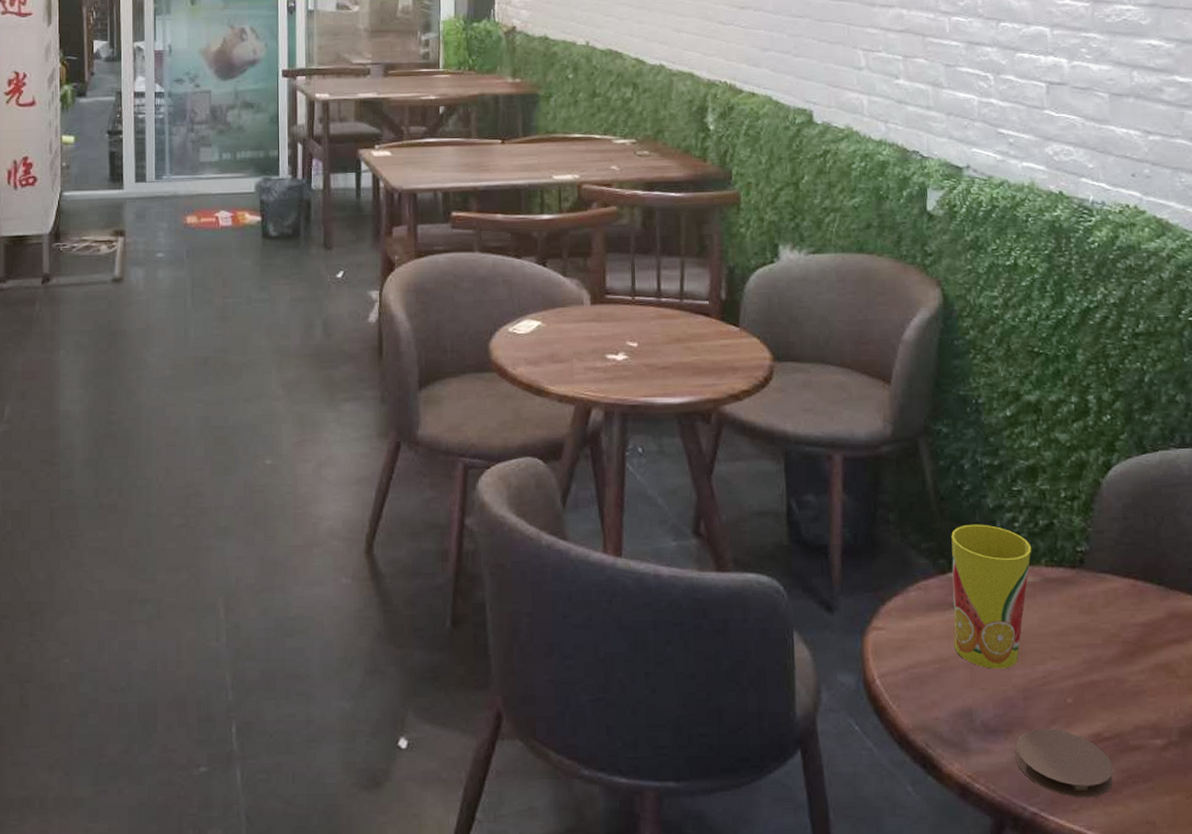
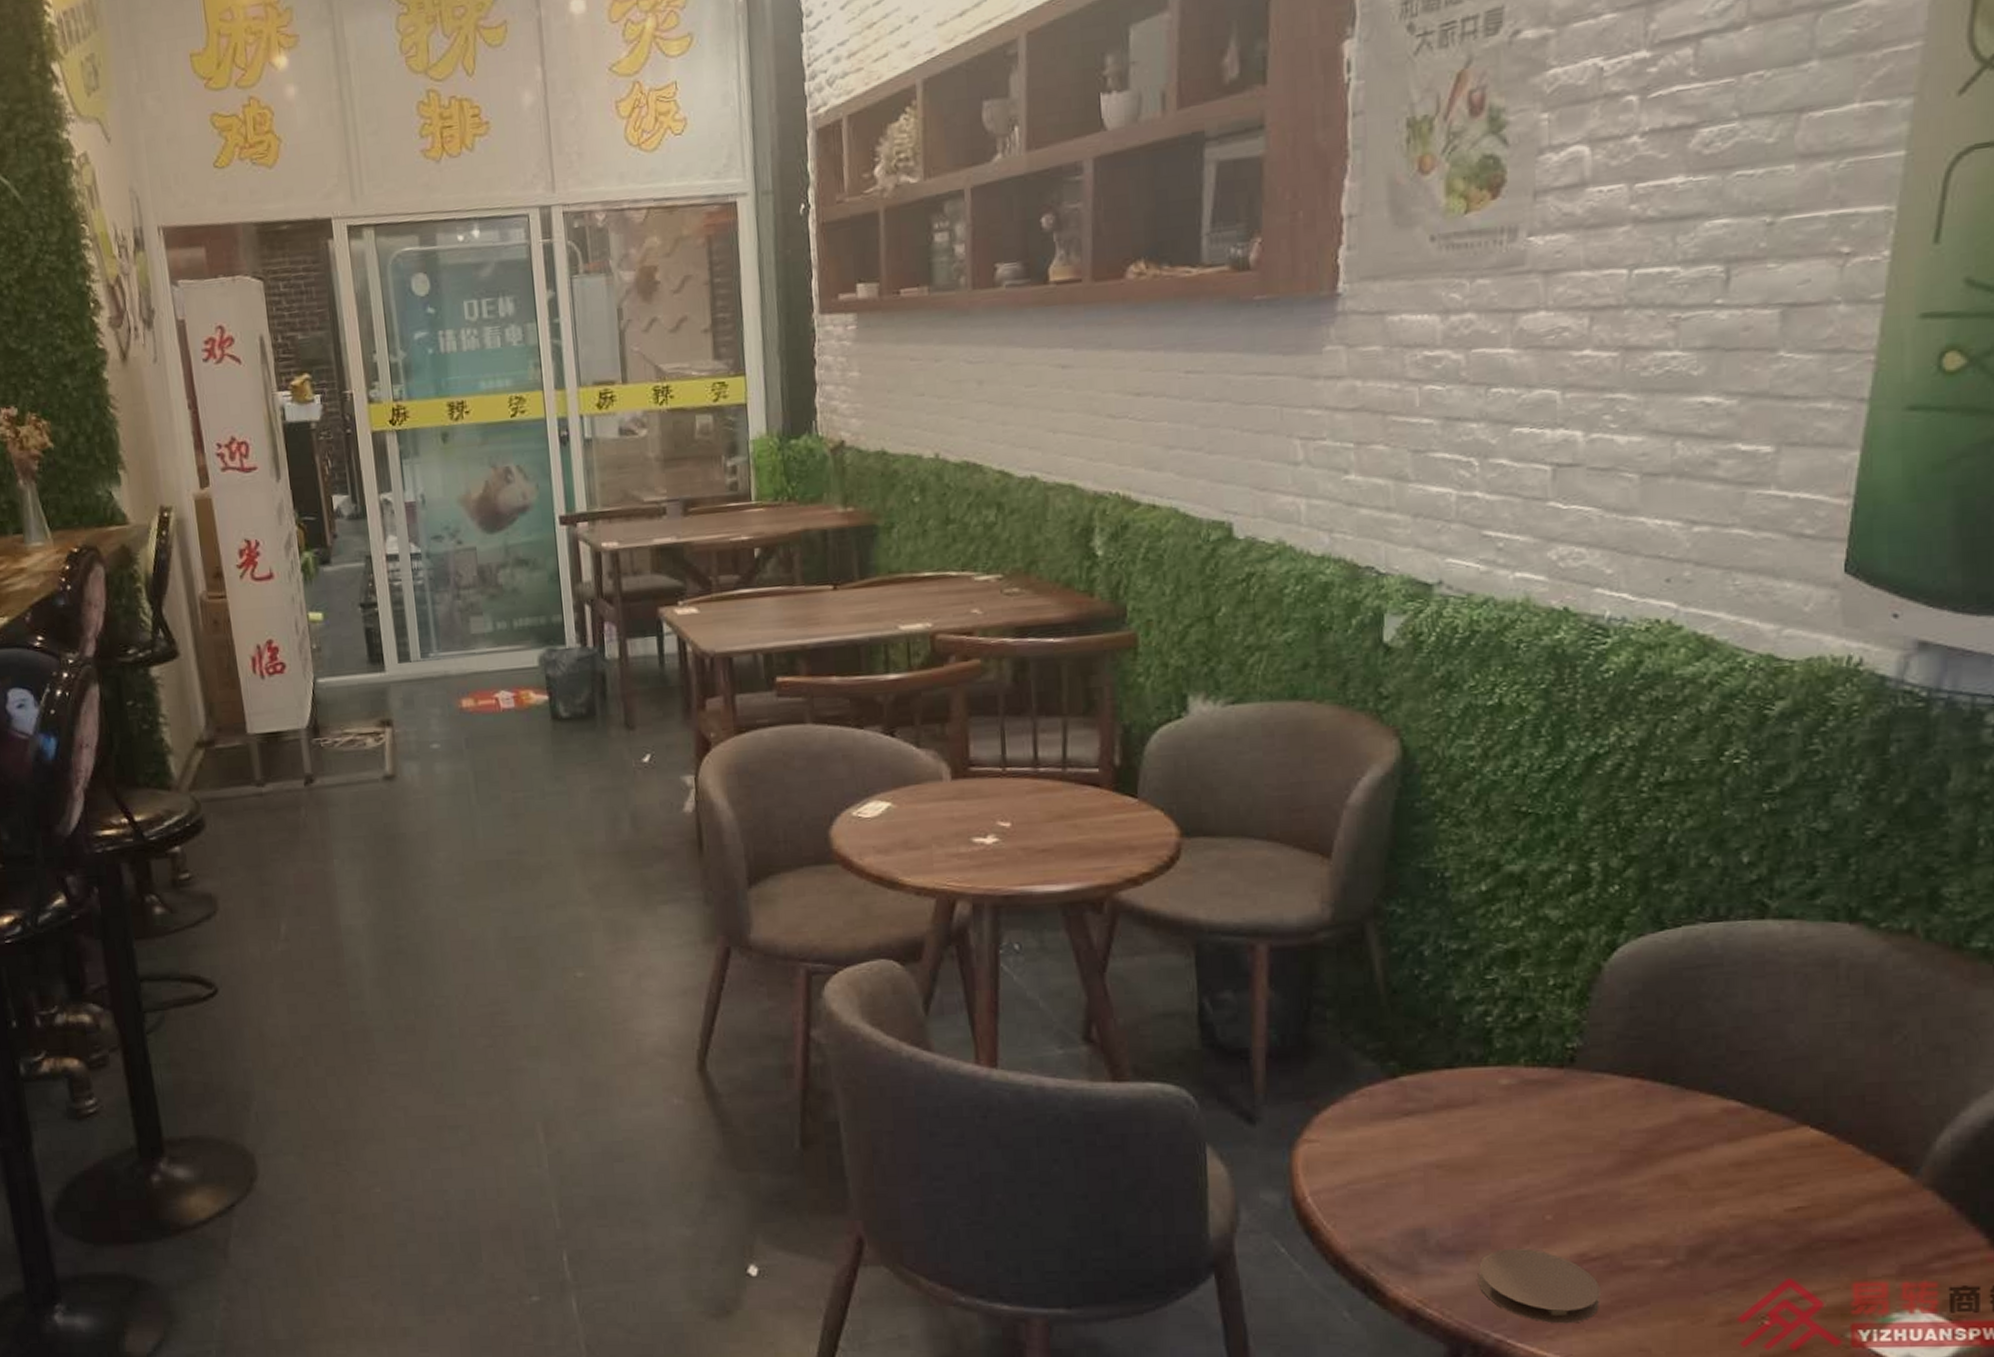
cup: present [951,524,1032,669] -> none [1404,1019,1508,1184]

